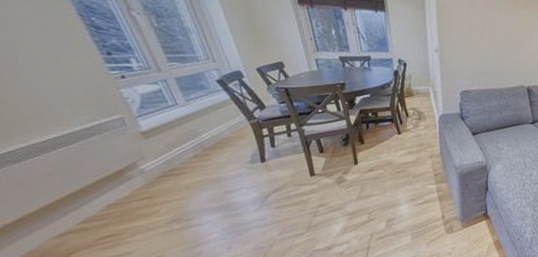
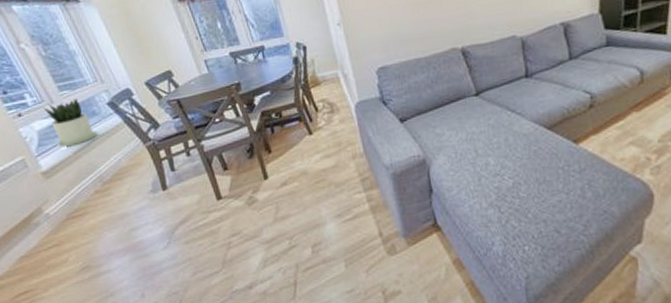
planter: none [150,71,204,113] -> present [43,98,98,148]

